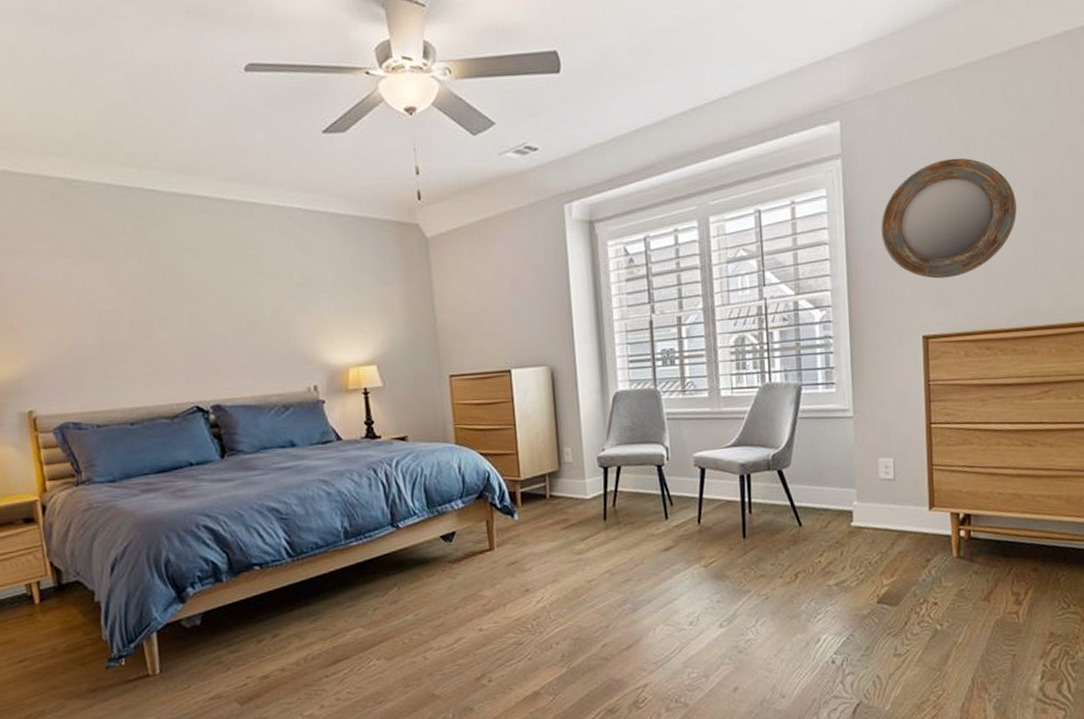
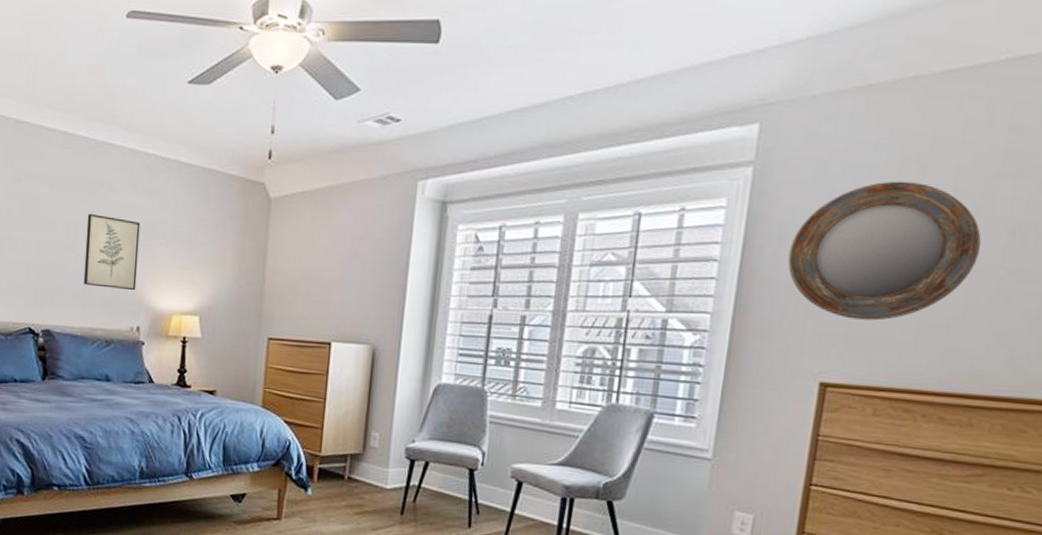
wall art: none [239,276,306,352] -> present [83,213,140,291]

